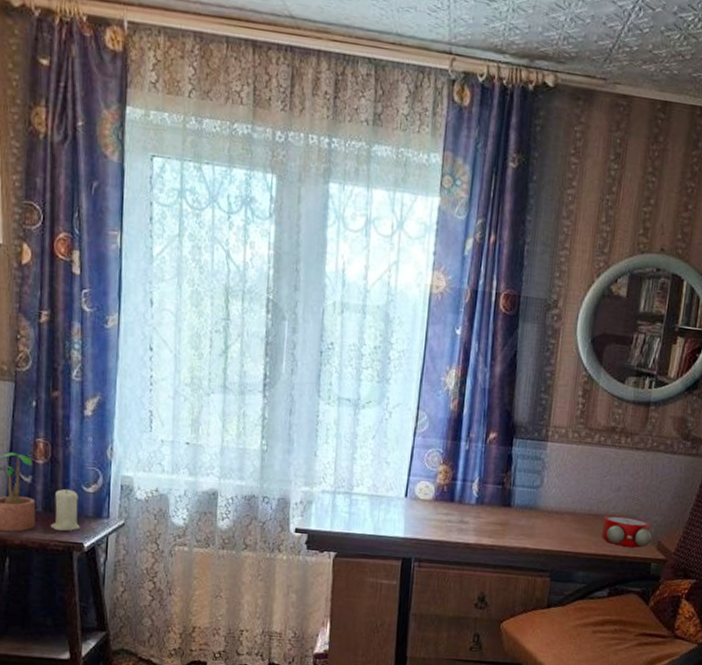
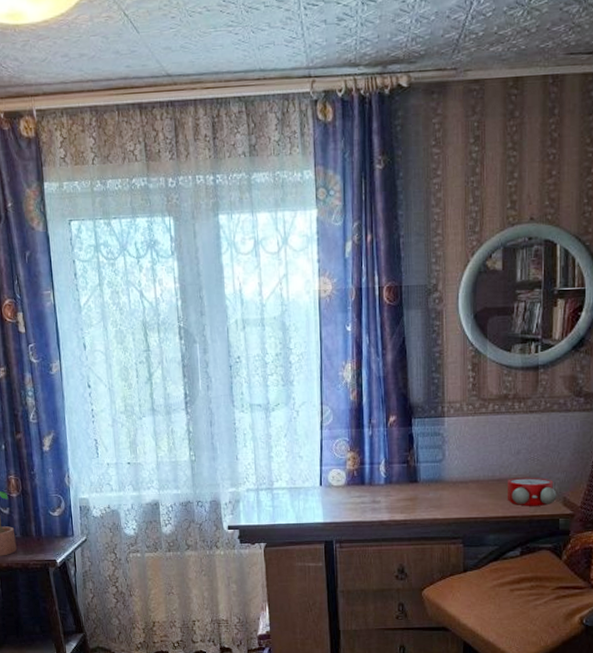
candle: present [50,488,80,531] -> none [28,515,52,551]

